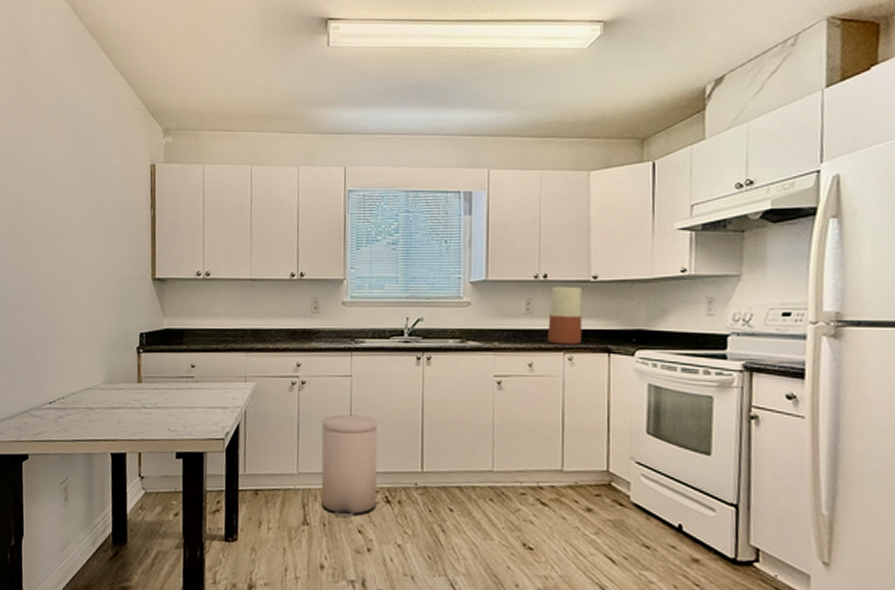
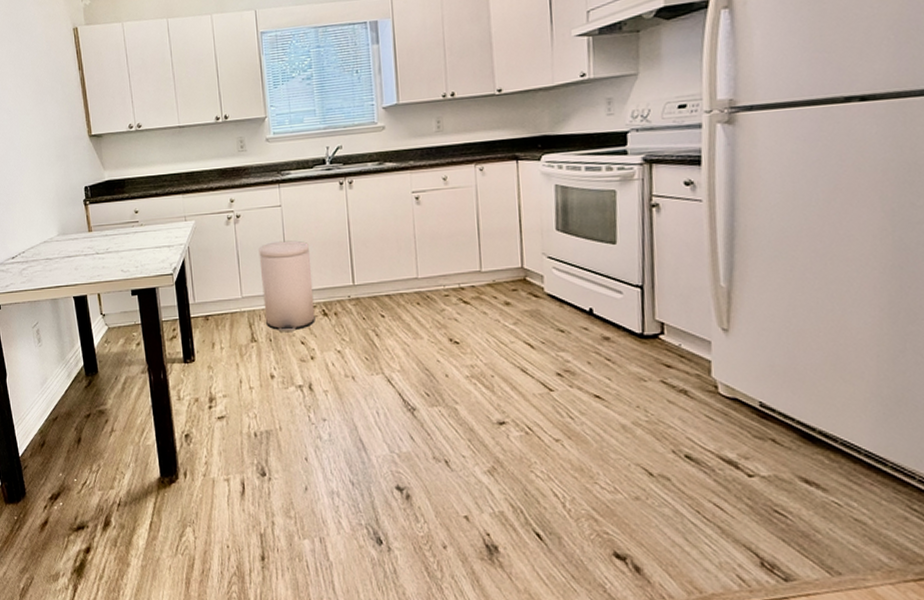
vase: present [548,287,583,345] -> none [458,101,491,158]

